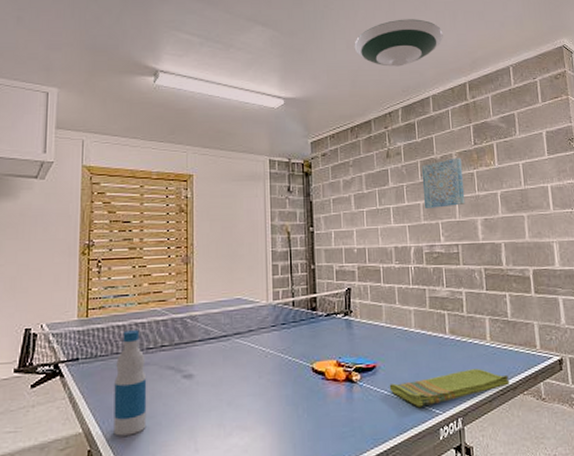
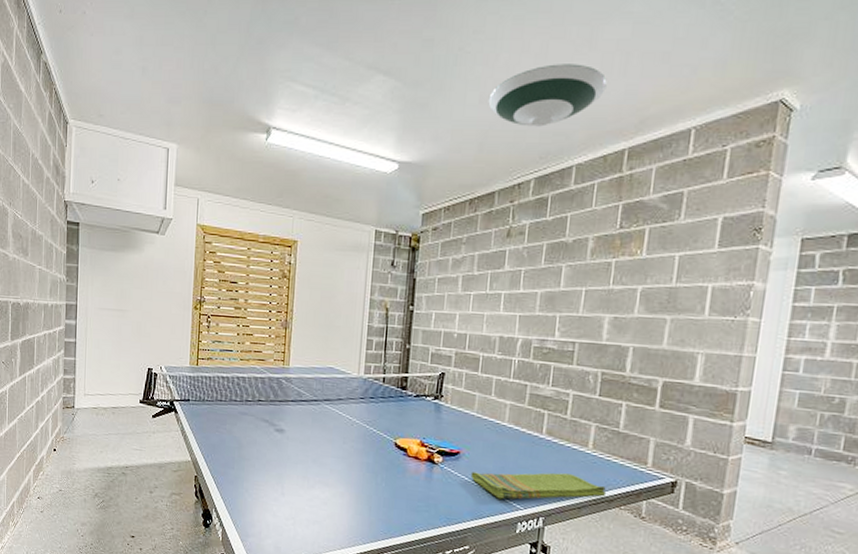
bottle: present [113,330,147,436] -> none [215,382,245,471]
wall art: present [421,157,466,210] -> none [541,242,600,300]

